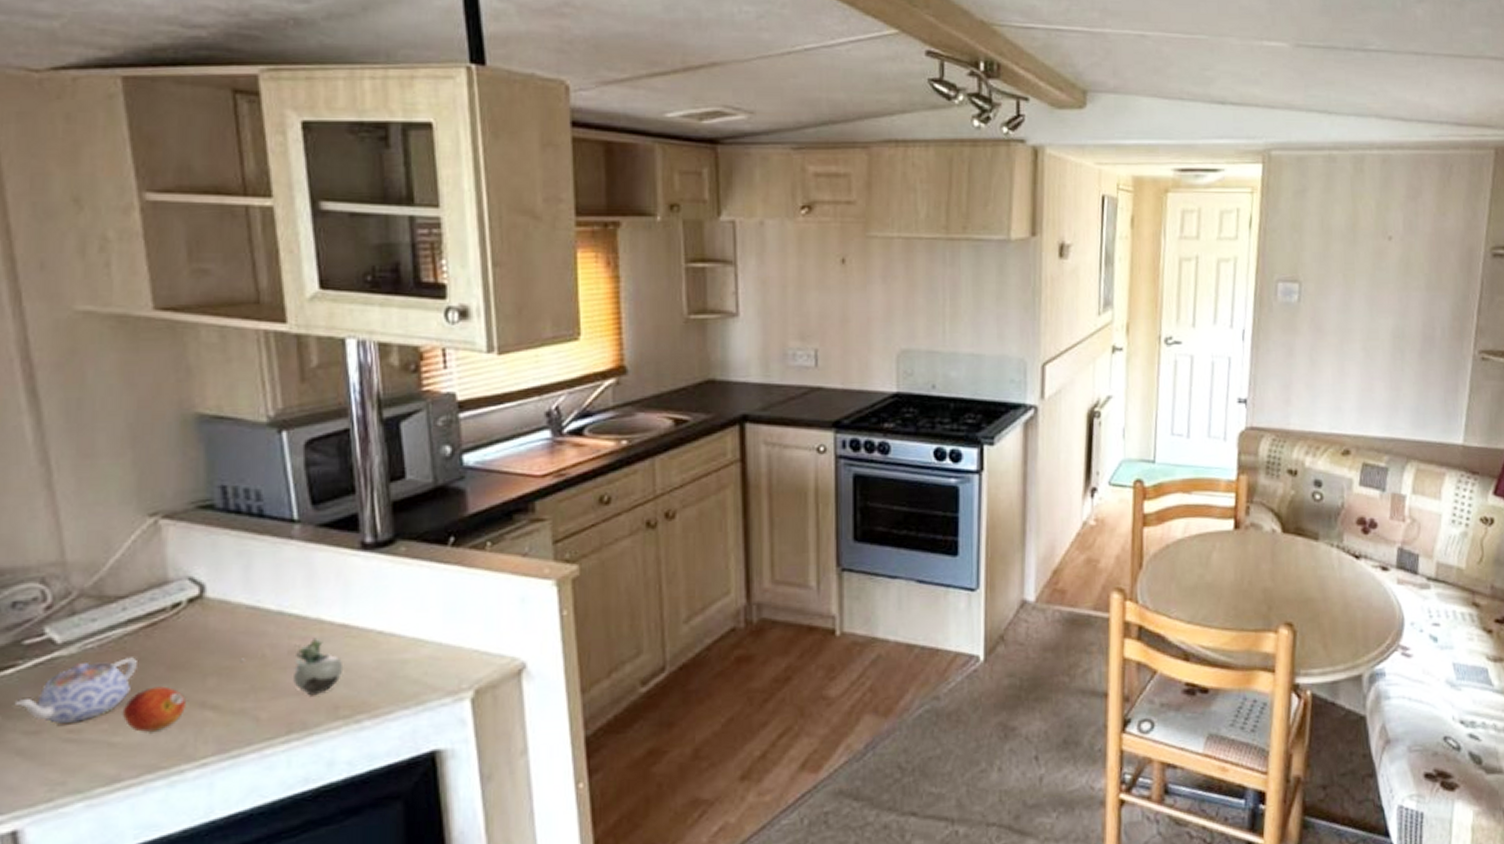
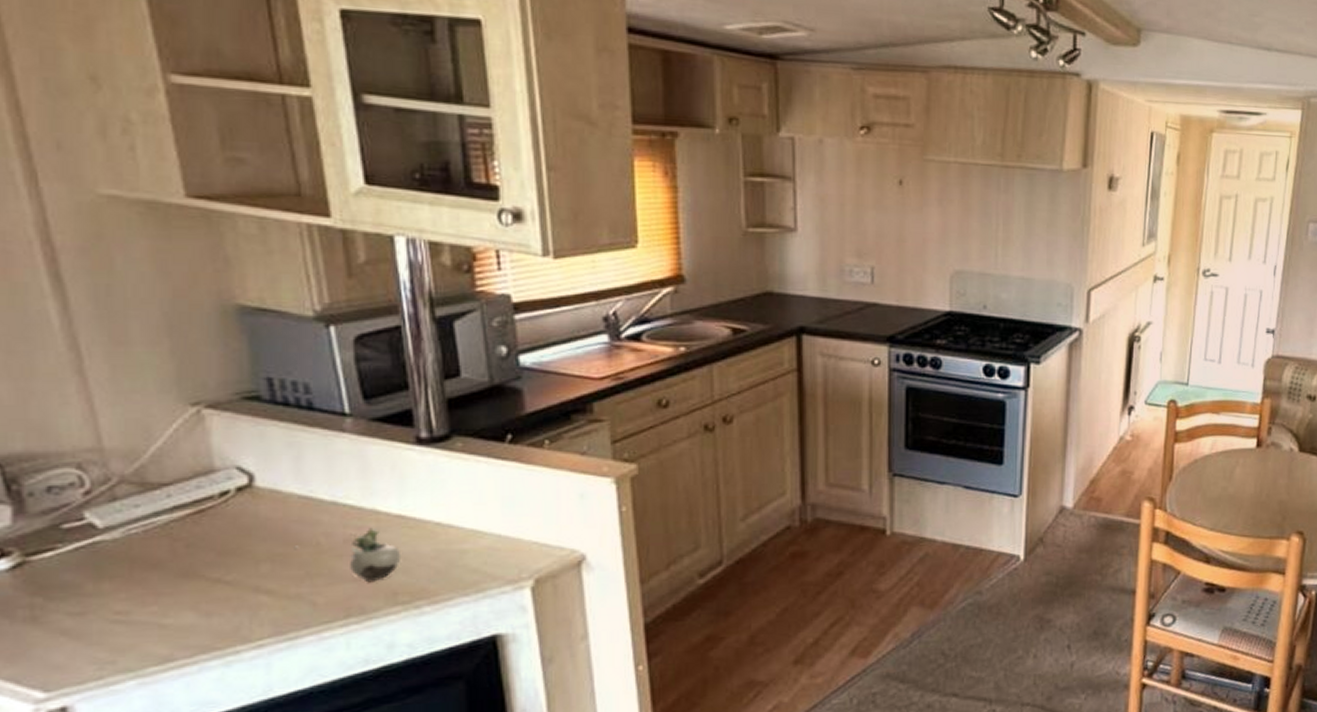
teapot: present [14,657,137,724] -> none [55,543,185,606]
fruit: present [122,686,186,732] -> none [172,571,238,614]

